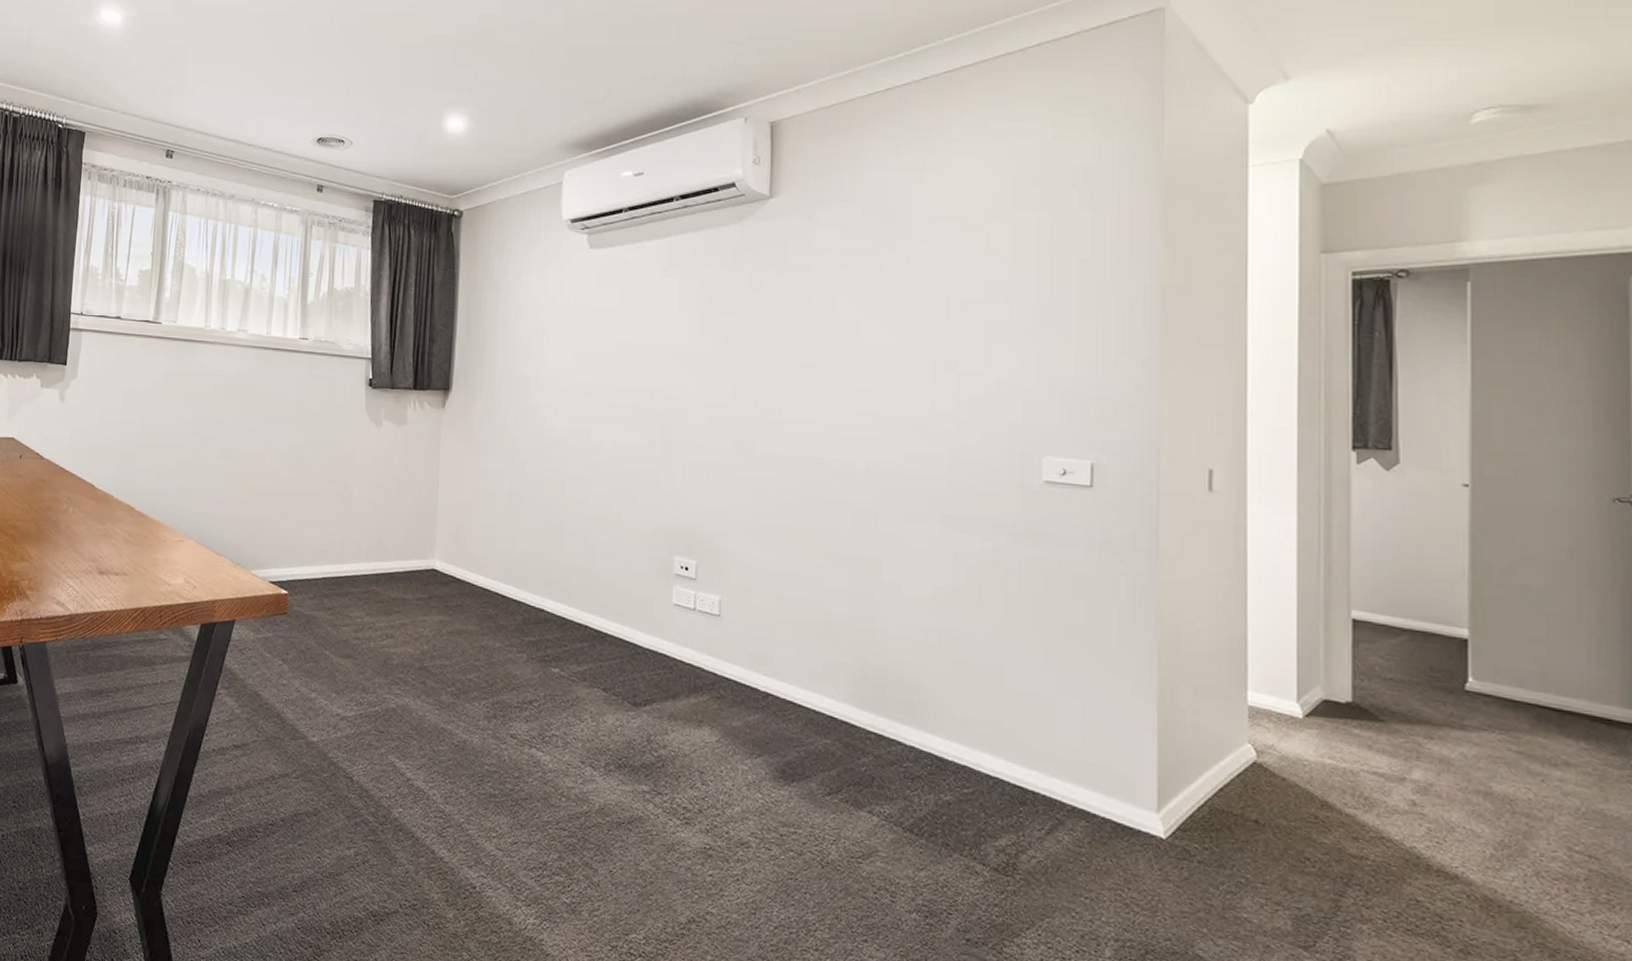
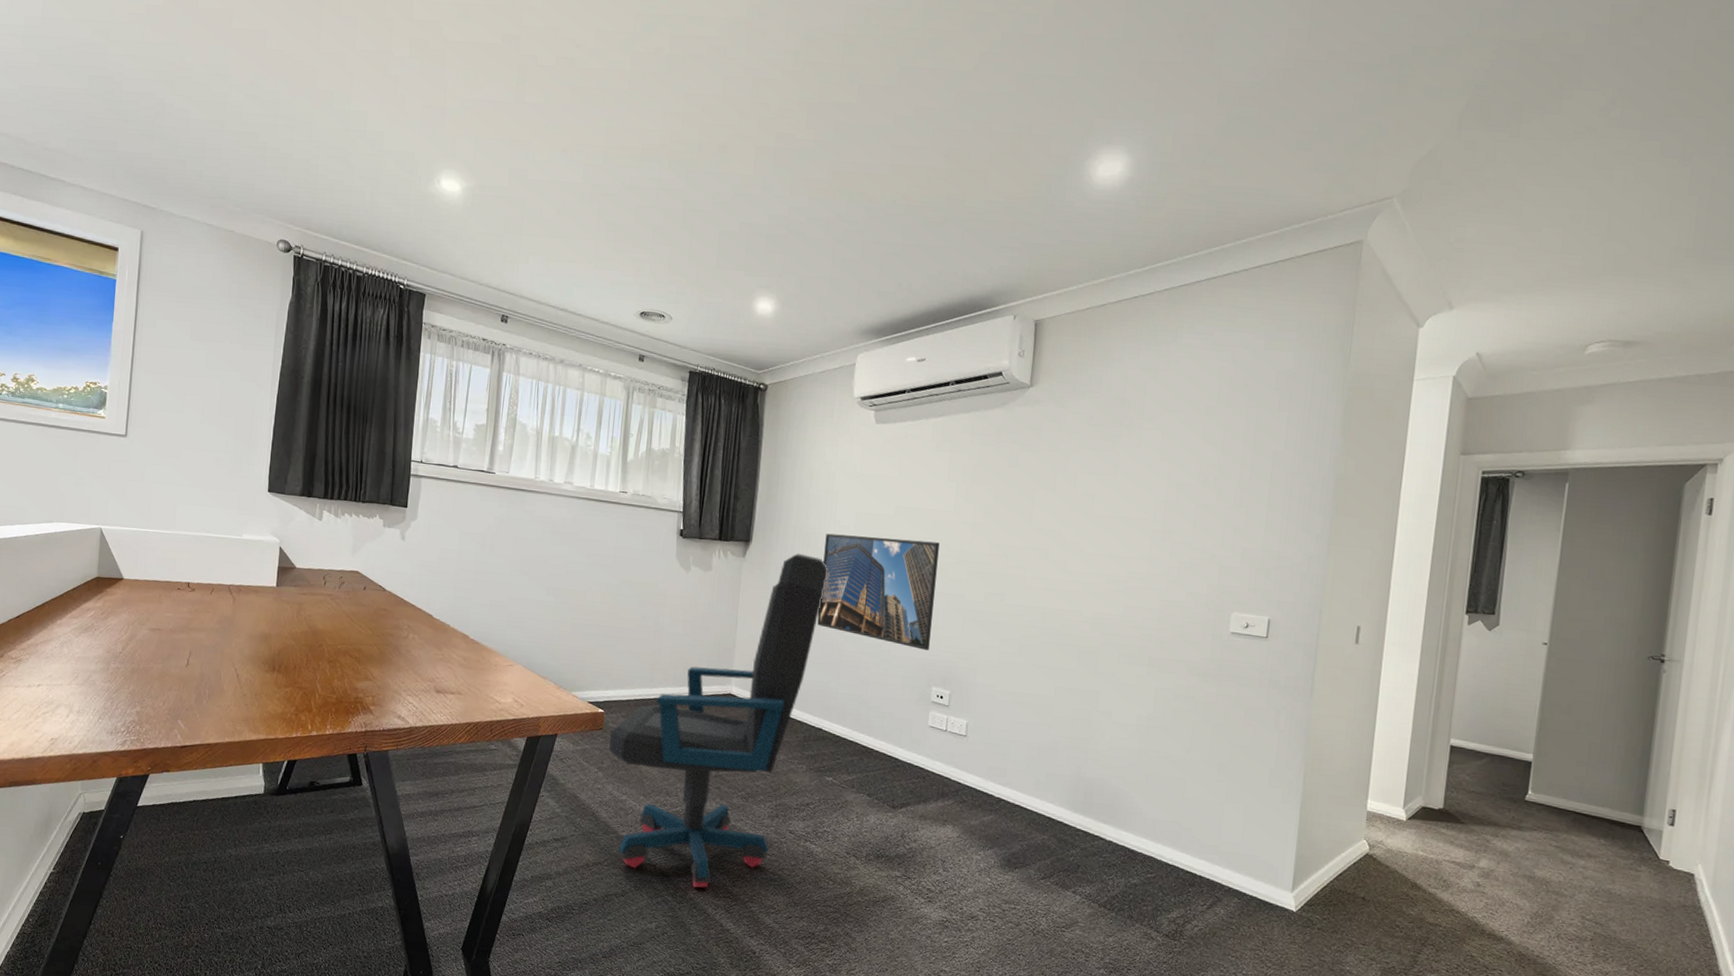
chair: none [295,401,543,806] -> present [609,553,829,888]
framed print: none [532,377,673,512] -> present [817,533,940,650]

